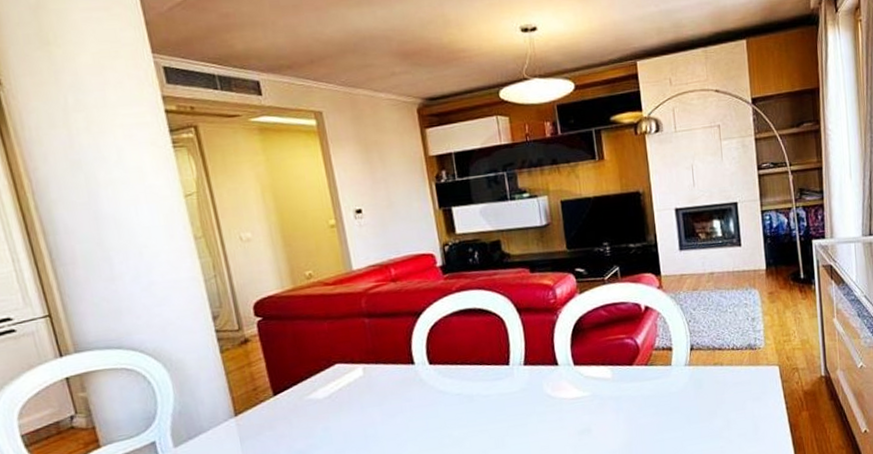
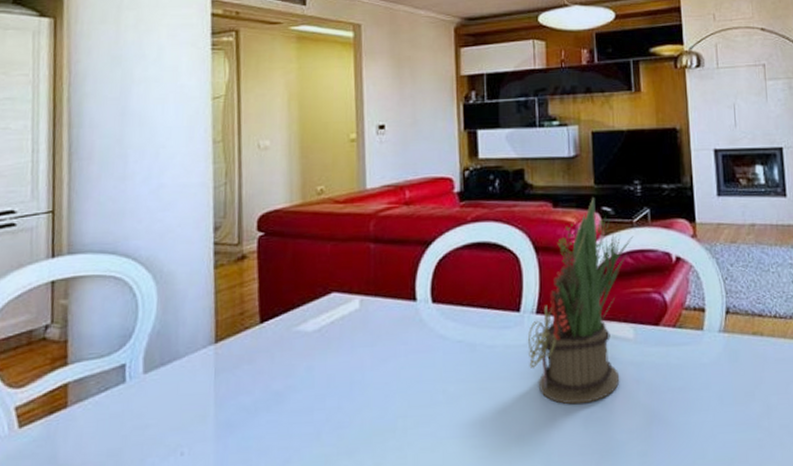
flower arrangement: none [518,261,606,436] -> present [527,197,634,405]

